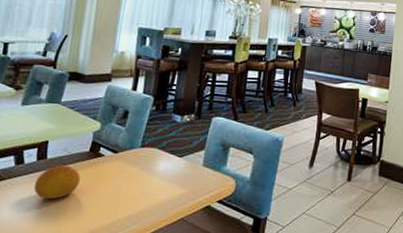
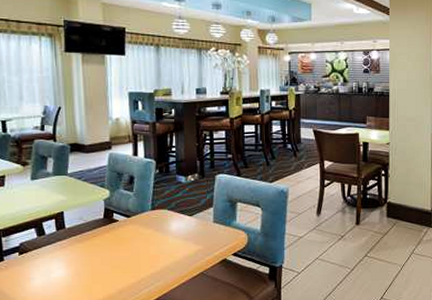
fruit: present [33,165,81,200] -> none [58,233,100,266]

